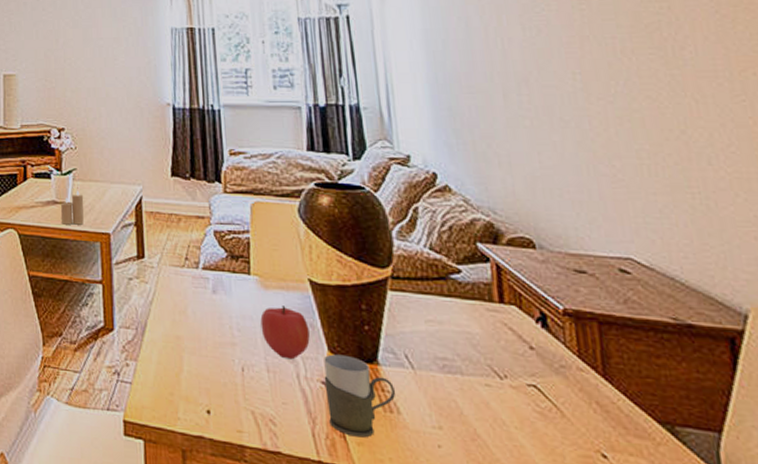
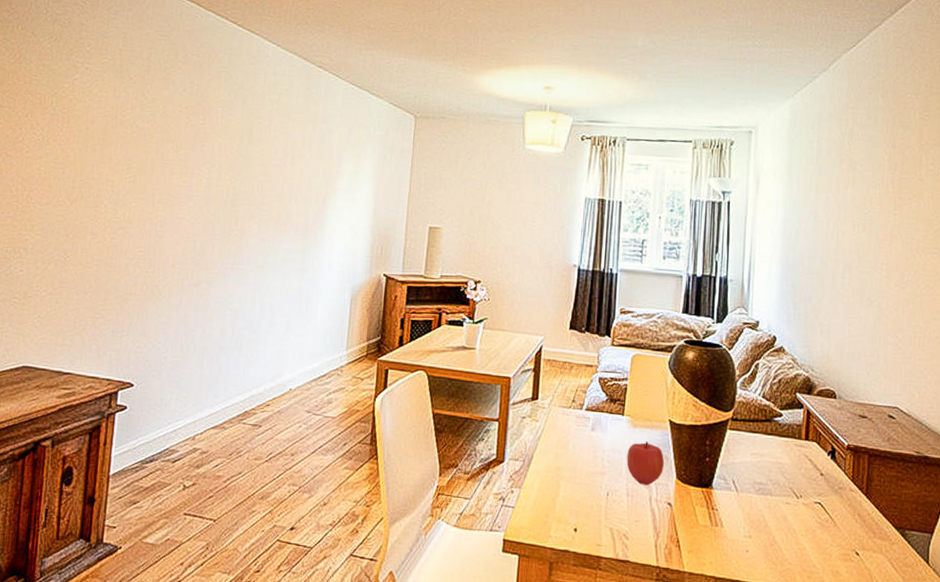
candle: present [60,190,84,225] -> none [468,337,491,369]
mug: present [323,354,395,438] -> none [669,481,721,547]

